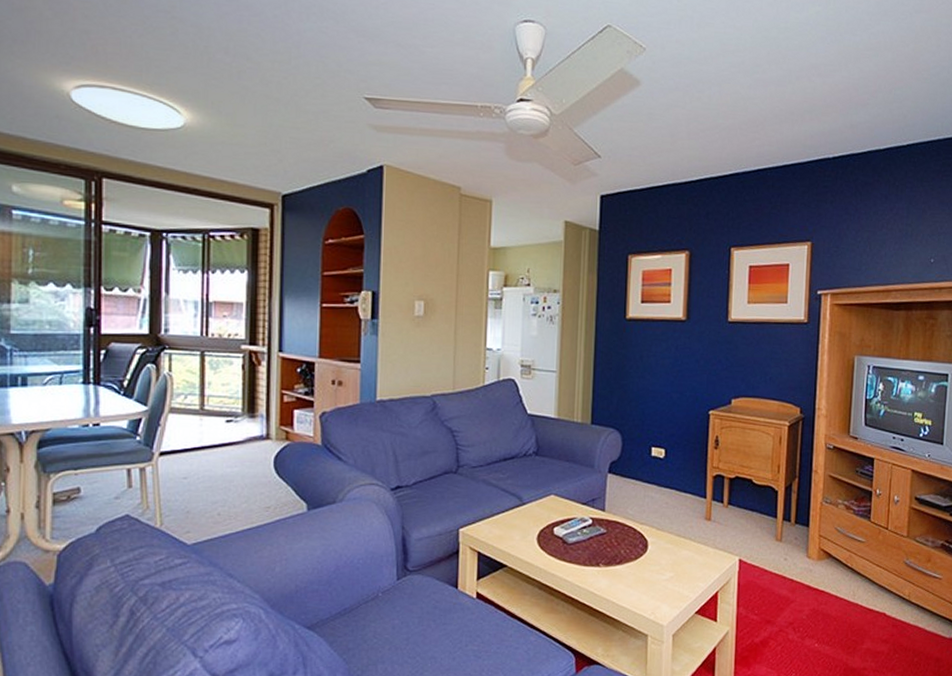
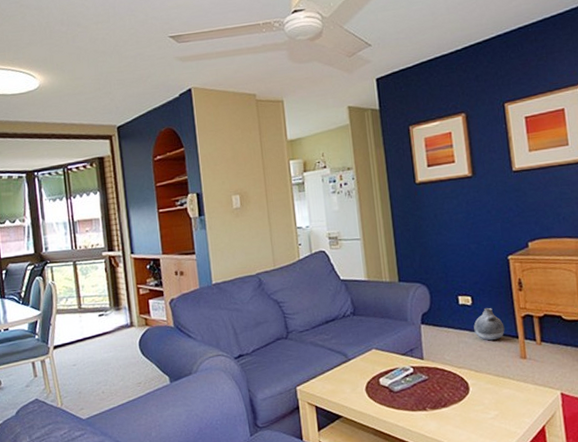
vase: none [662,464,694,498] -> present [473,308,505,341]

